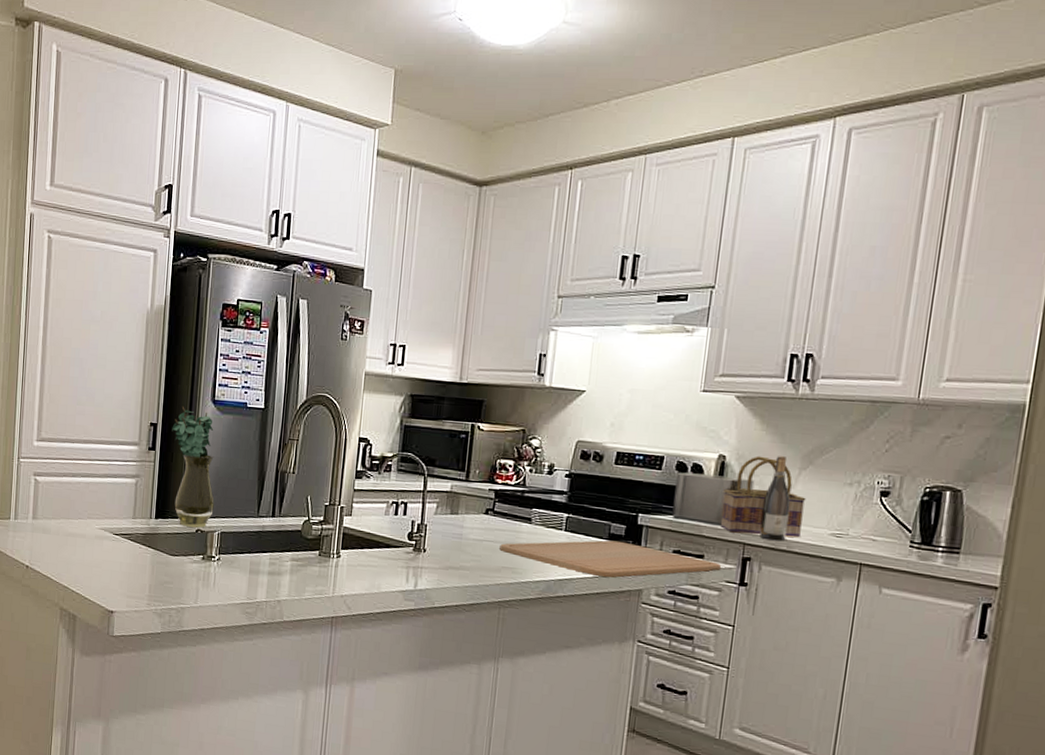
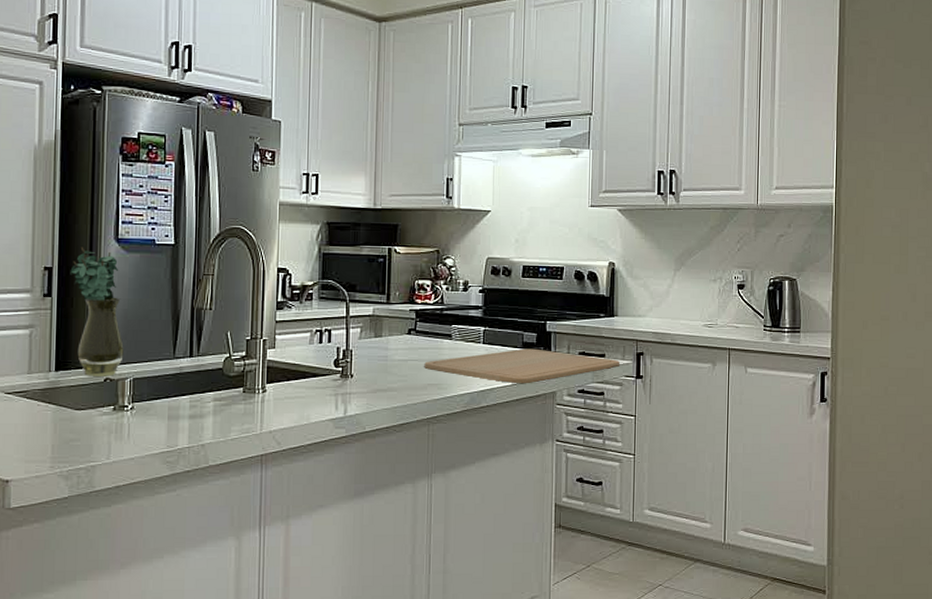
toaster: present [672,472,755,526] -> none [575,280,640,326]
basket: present [721,456,806,538] -> none [615,261,682,332]
wine bottle: present [759,456,791,541] -> none [648,260,670,335]

